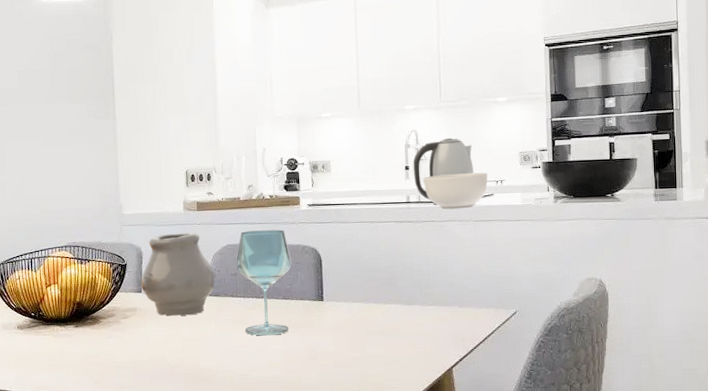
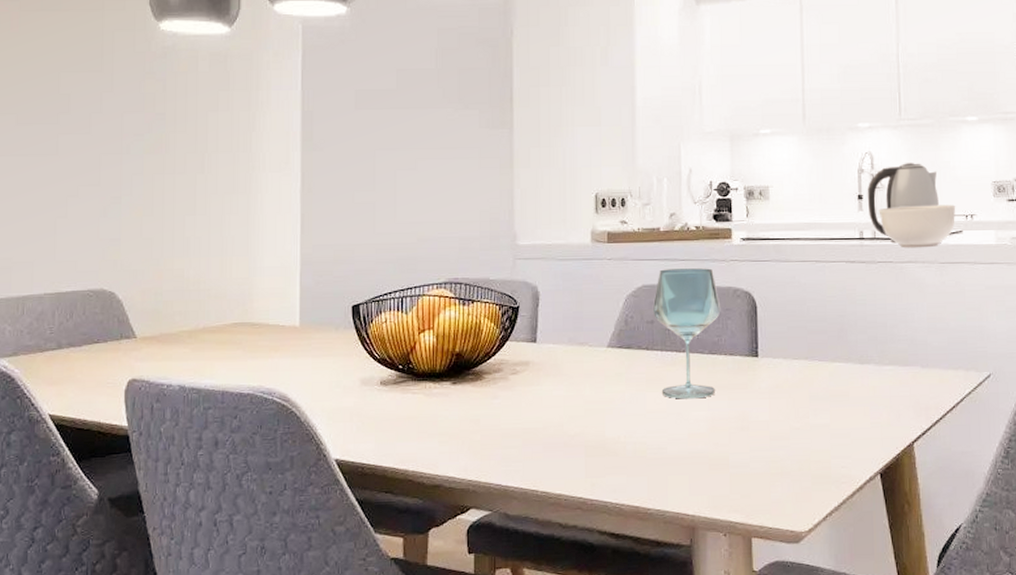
vase: present [141,232,215,316] -> none [535,269,627,373]

